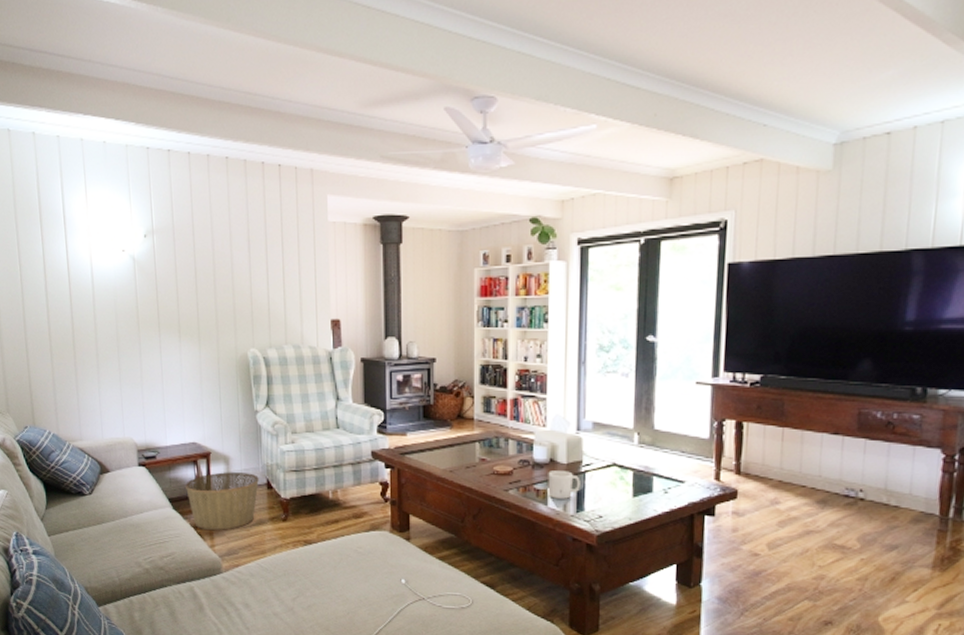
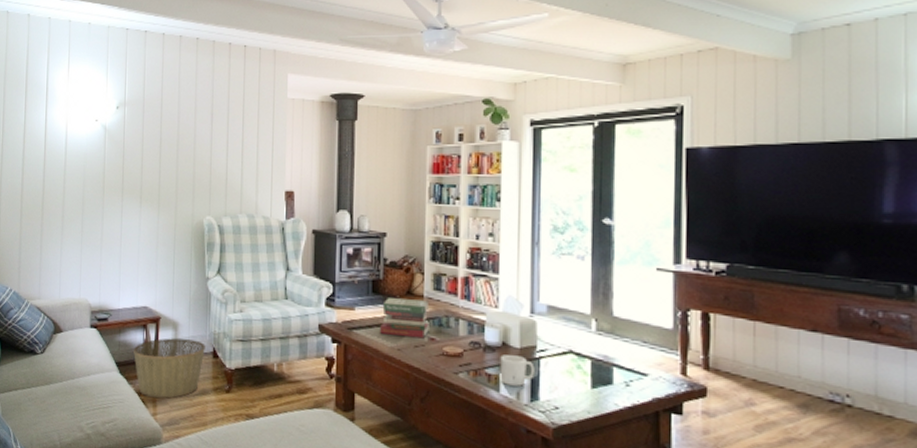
books: none [432,422,480,460] -> present [380,298,429,339]

